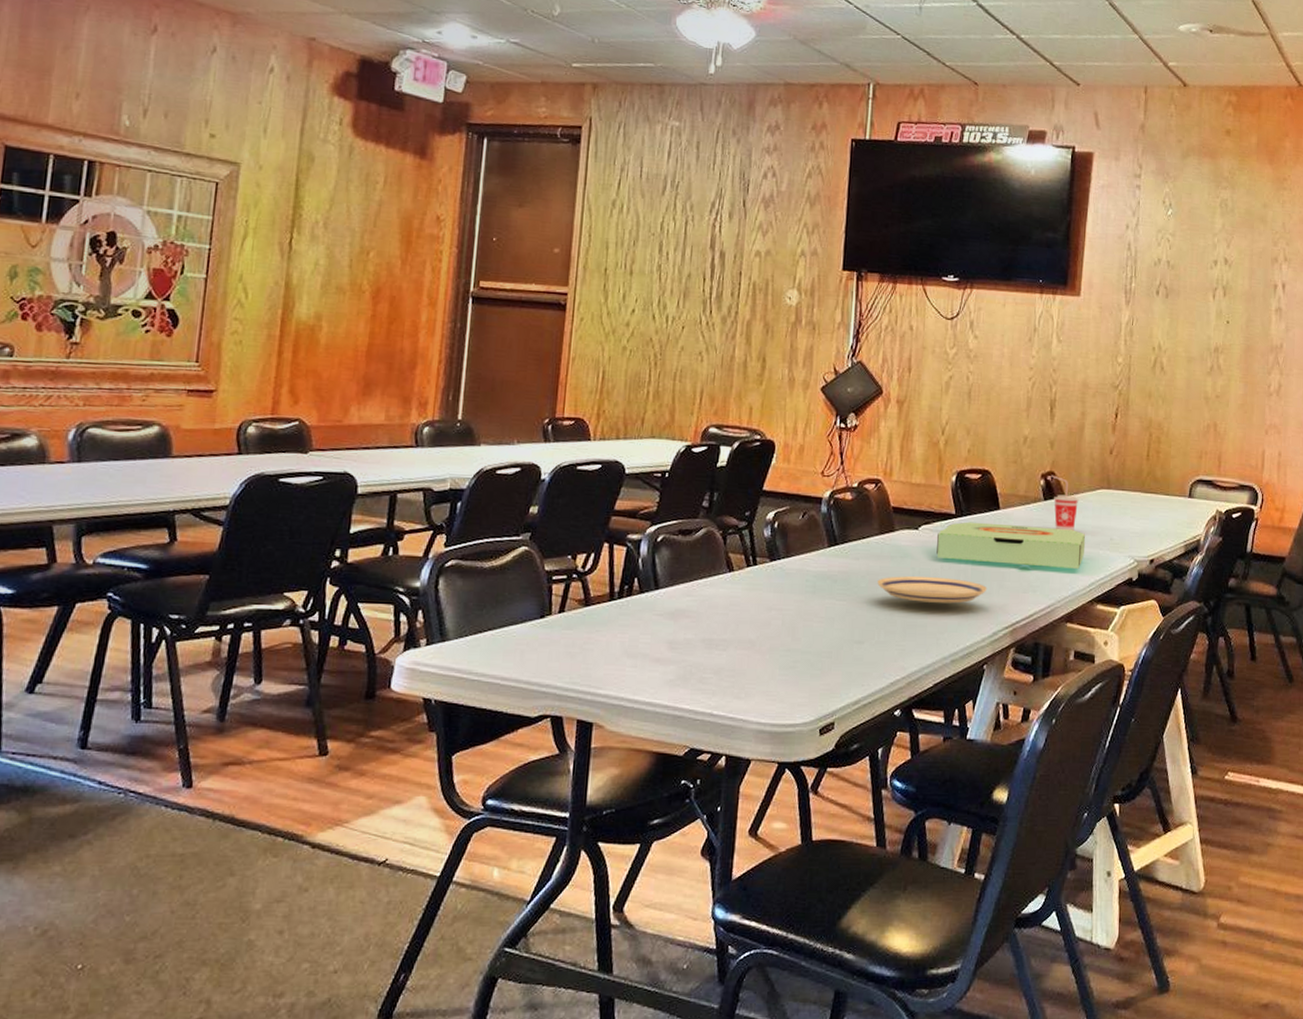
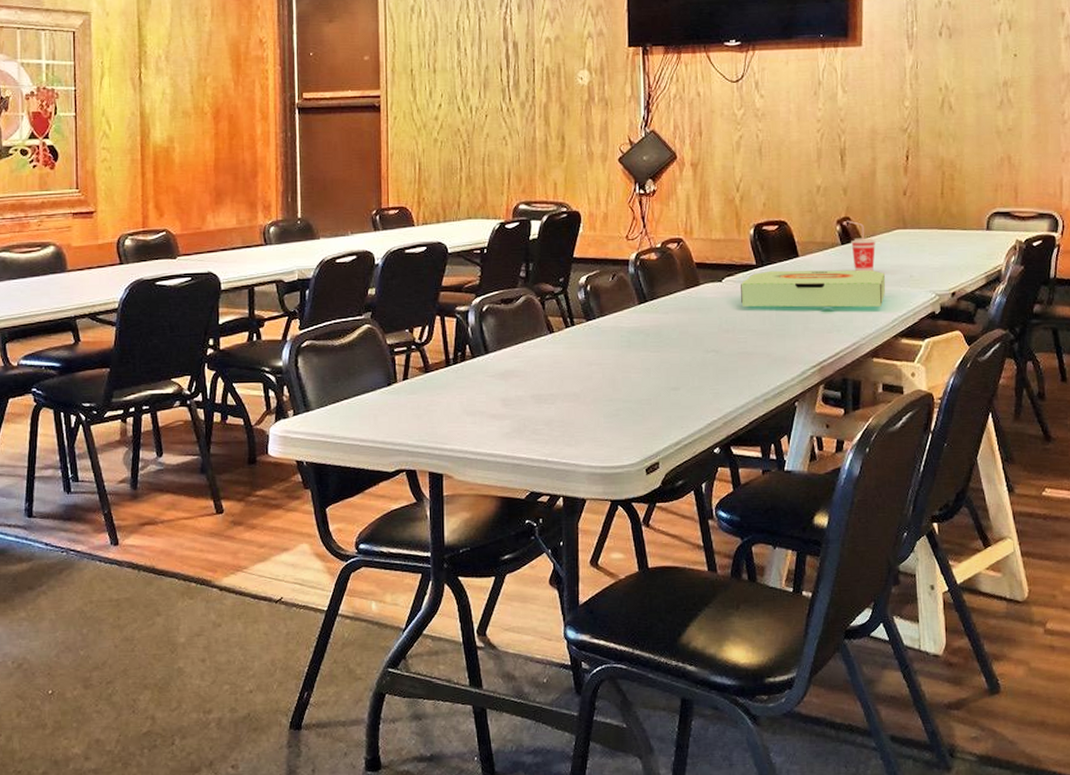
plate: present [877,576,987,604] -> none [687,324,793,349]

